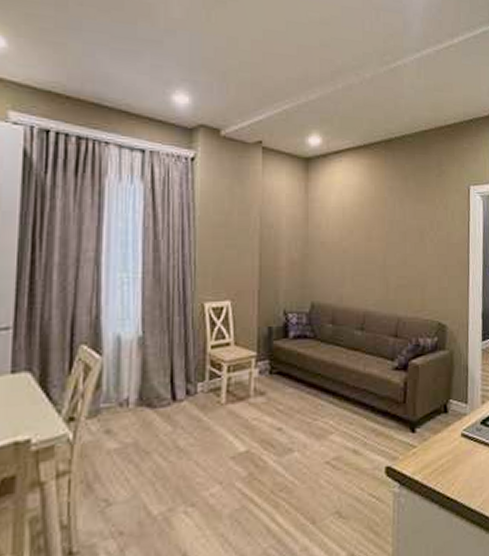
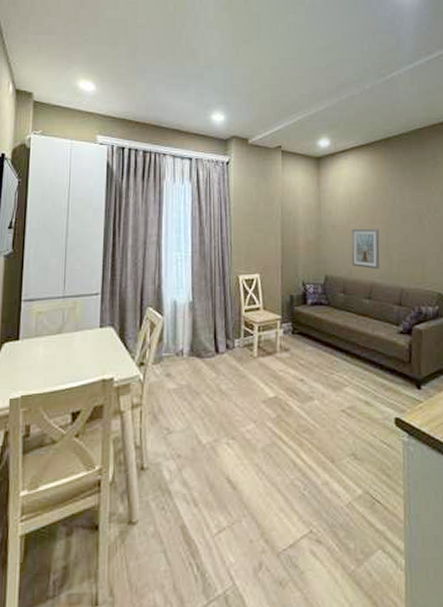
picture frame: none [343,246,375,295] -> present [351,228,380,269]

